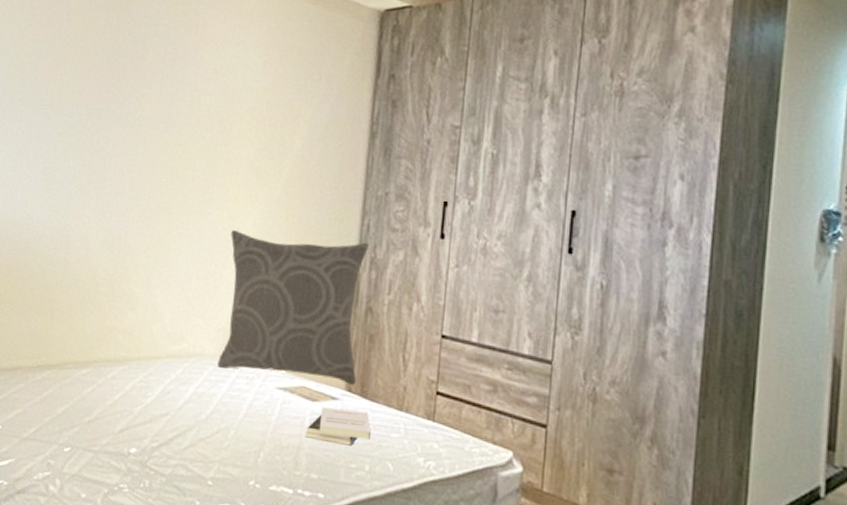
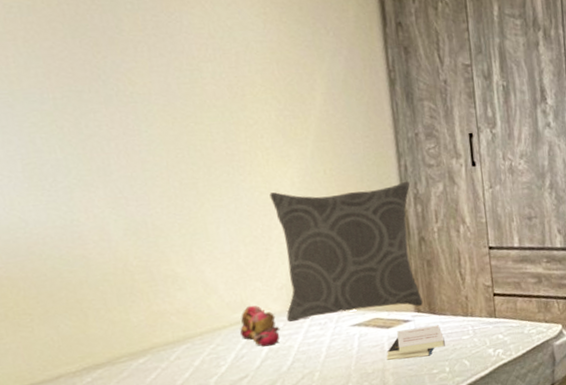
stuffed animal: none [172,340,209,389] -> present [240,305,281,347]

